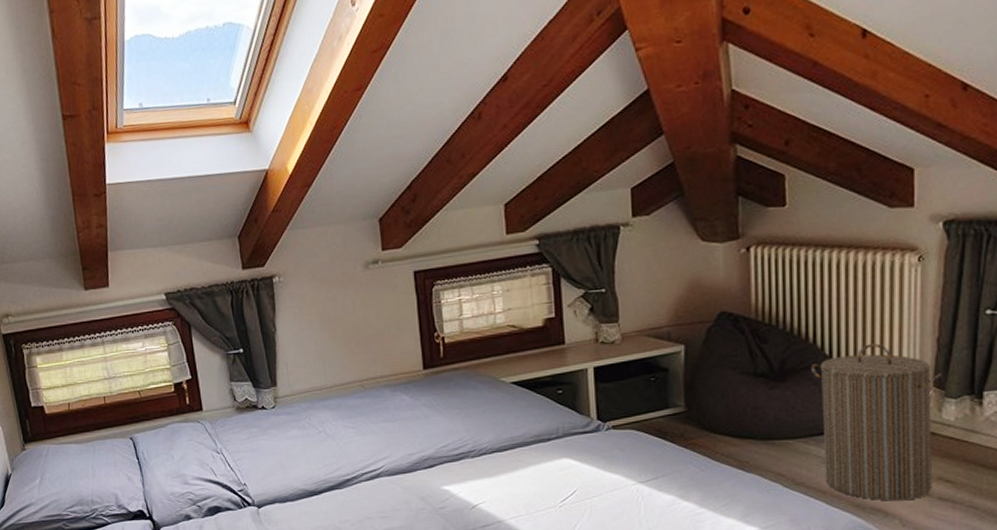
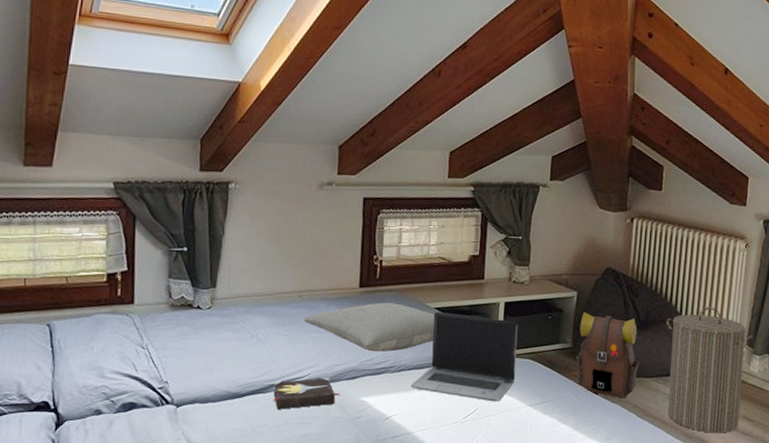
hardback book: none [349,467,420,504] -> present [273,377,341,409]
pillow: none [369,382,515,437] -> present [303,302,435,352]
laptop computer: none [496,386,618,482] -> present [411,311,518,402]
backpack: none [691,368,781,467] -> present [575,312,641,399]

